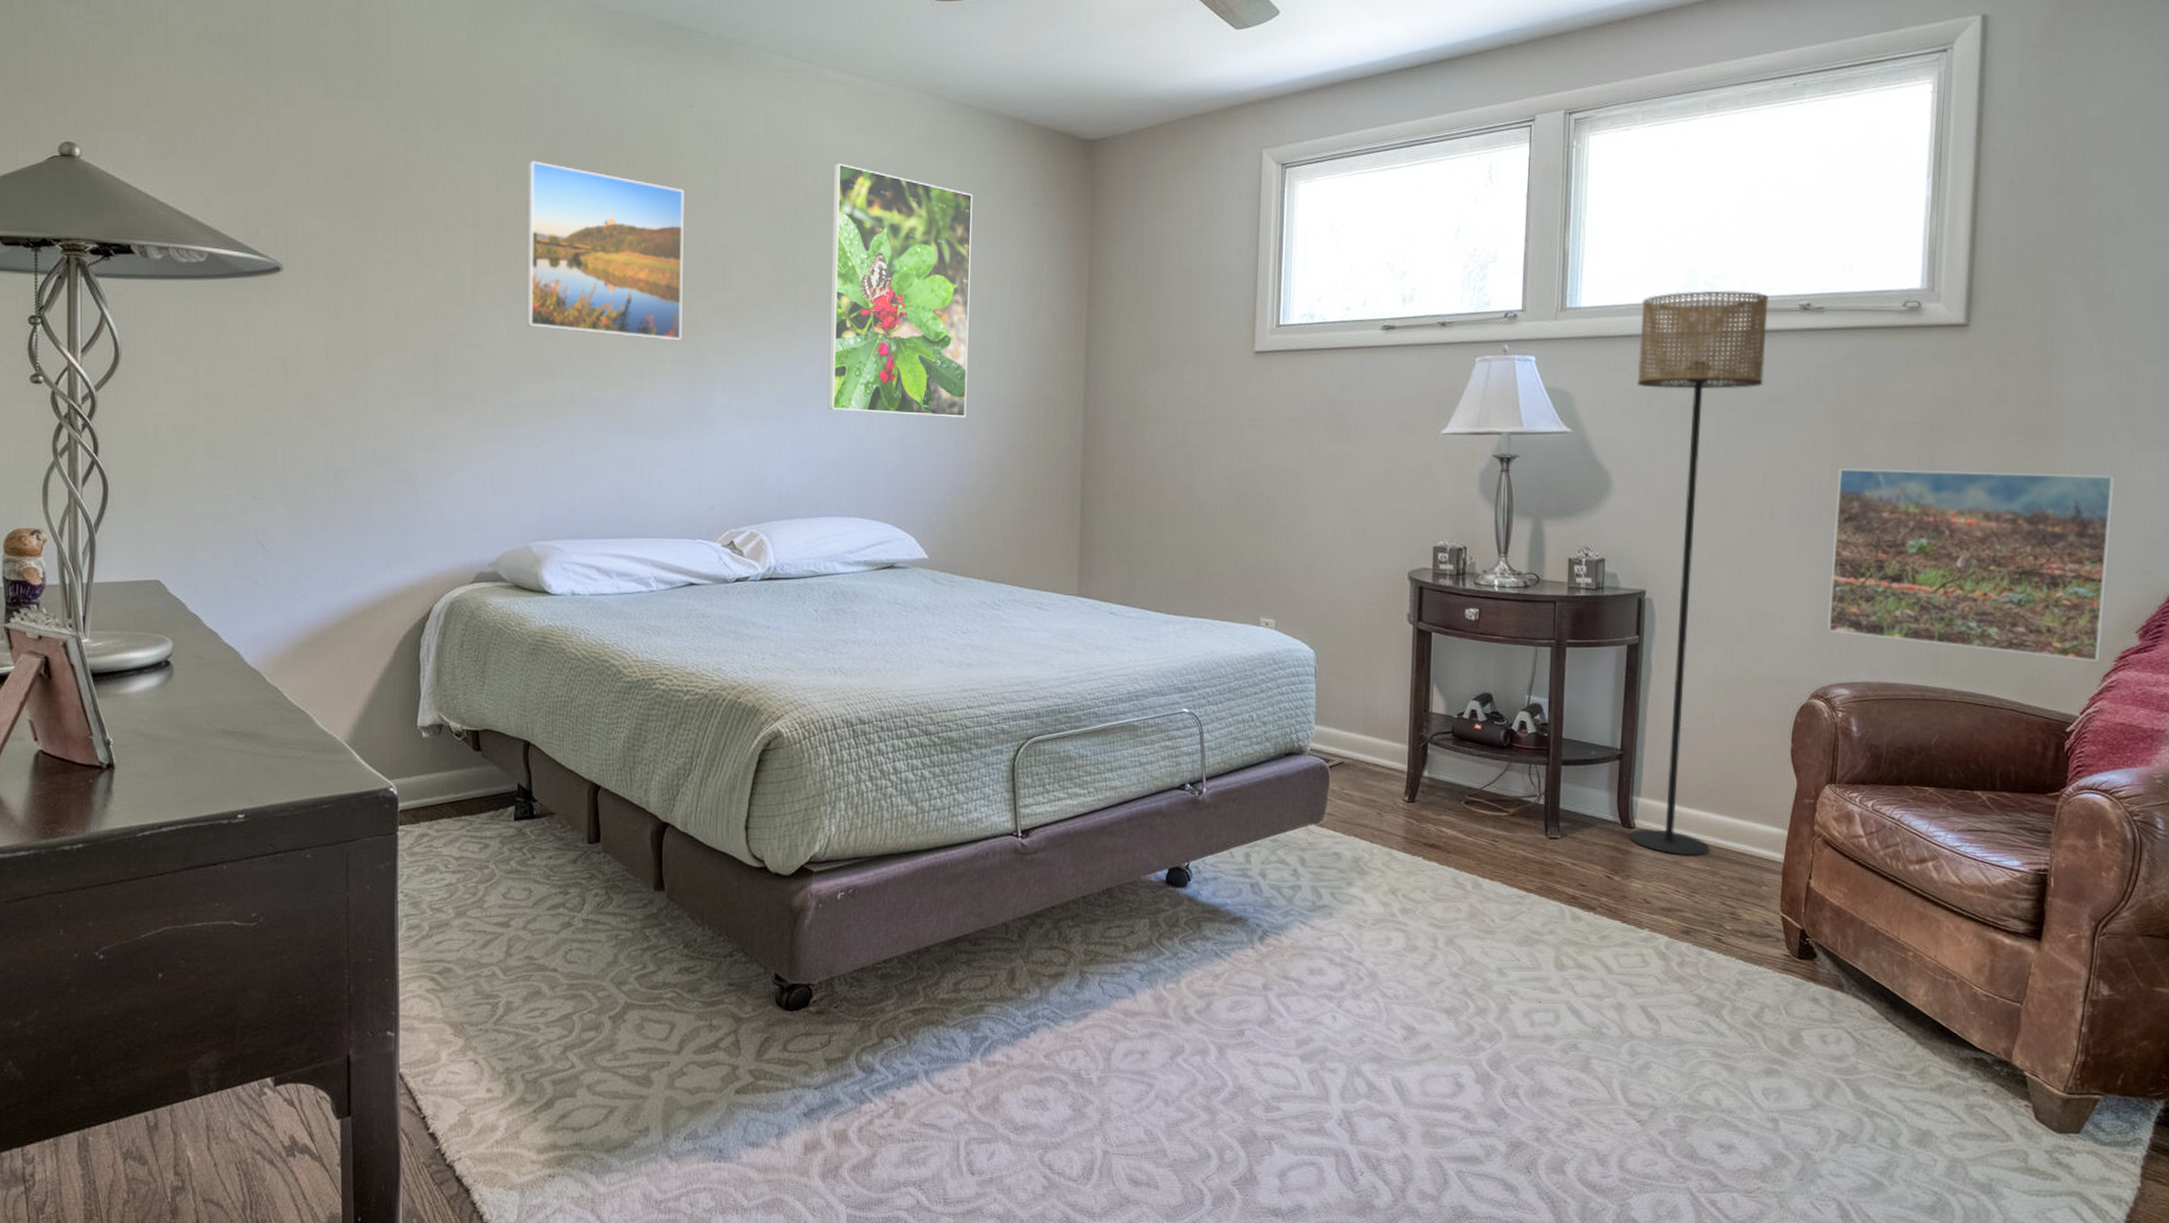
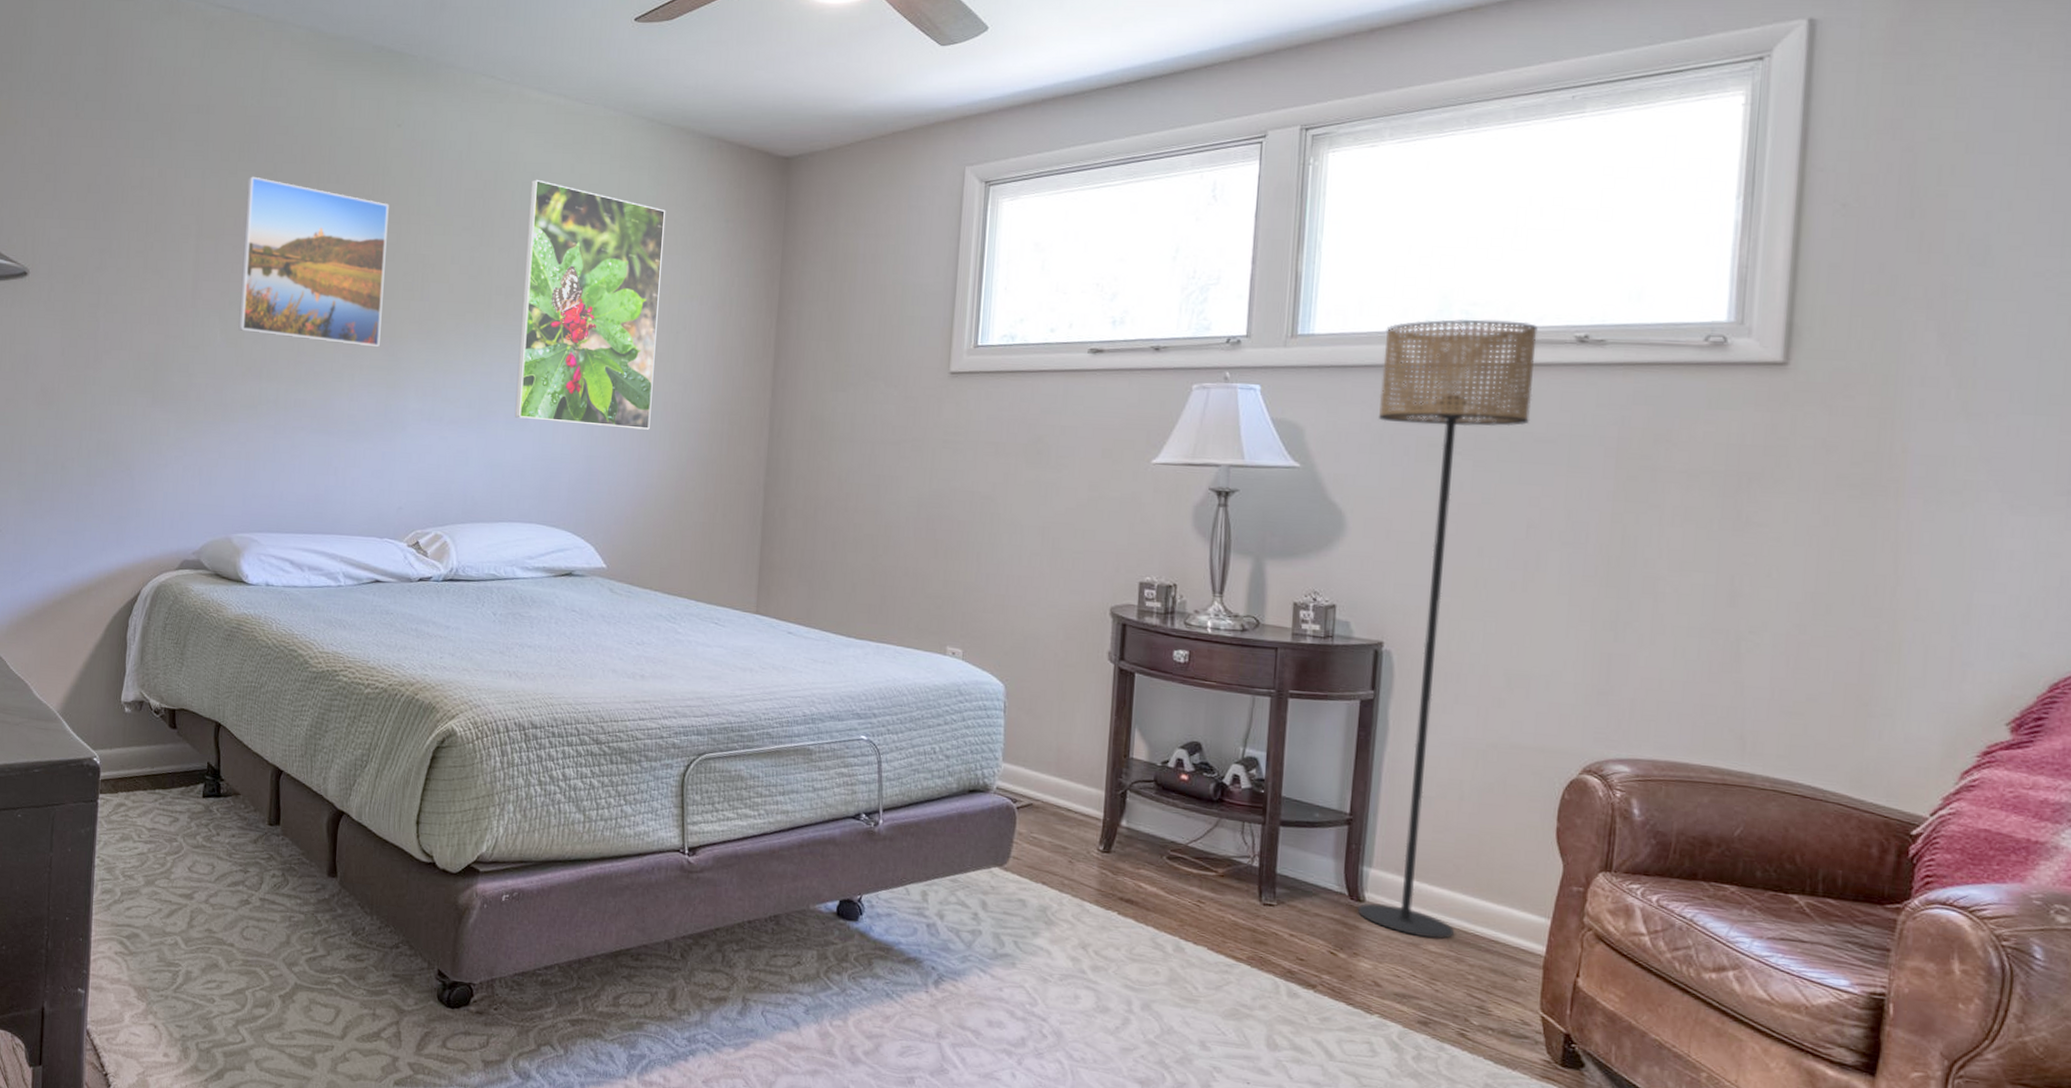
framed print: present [1827,467,2116,662] -> none [1603,517,1980,756]

